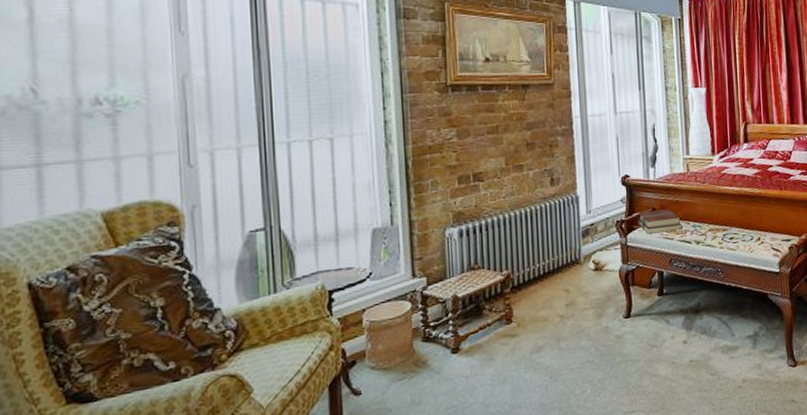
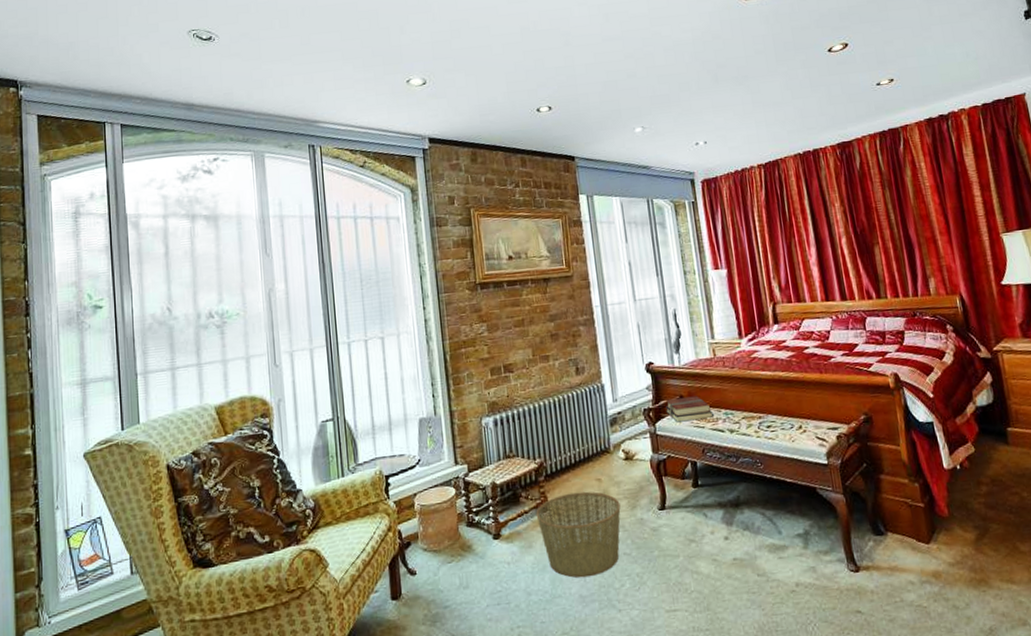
basket: none [499,302,587,387] -> present [536,491,621,578]

